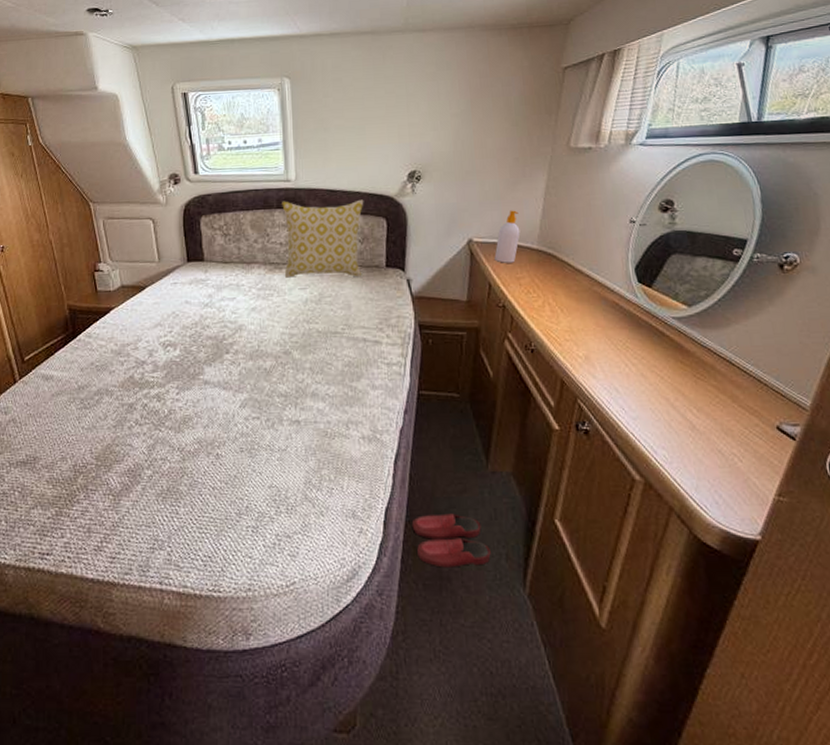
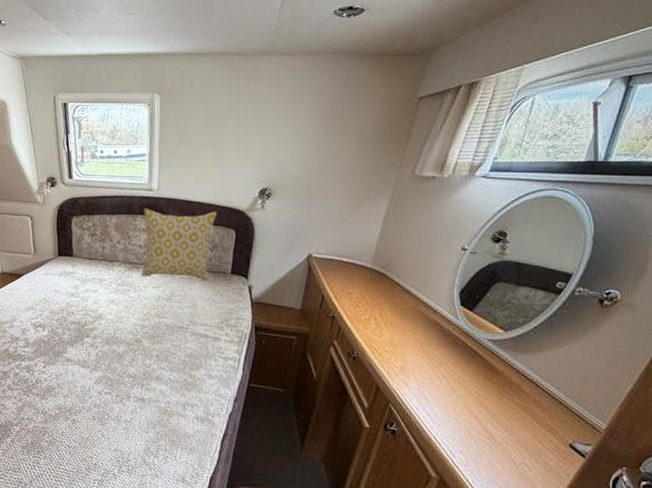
soap bottle: present [494,210,520,263] -> none [330,231,358,279]

